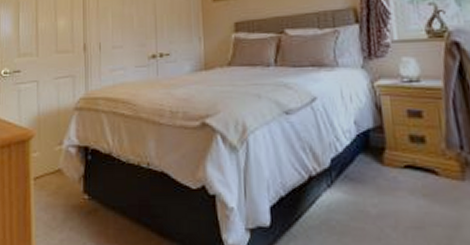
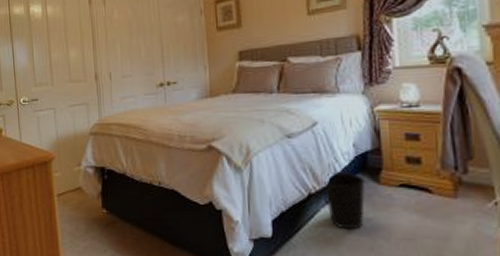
wastebasket: none [326,152,369,217] -> present [324,172,365,230]

